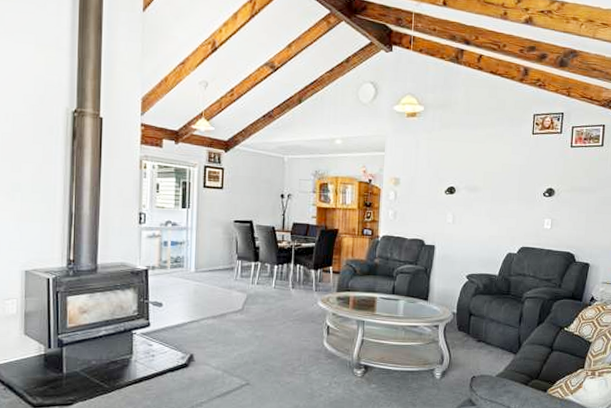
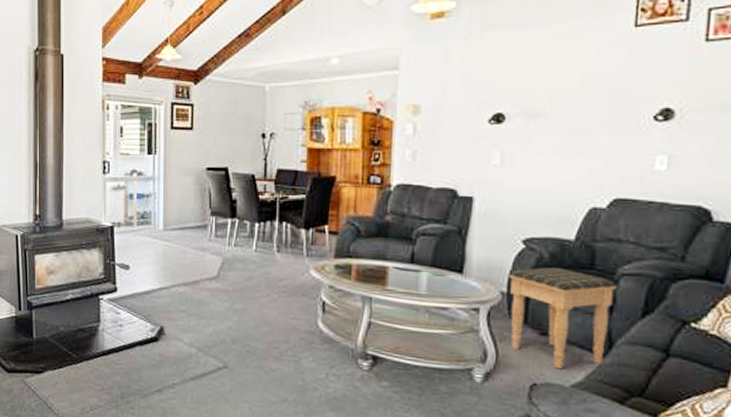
footstool: none [457,294,523,365] -> present [508,267,617,370]

